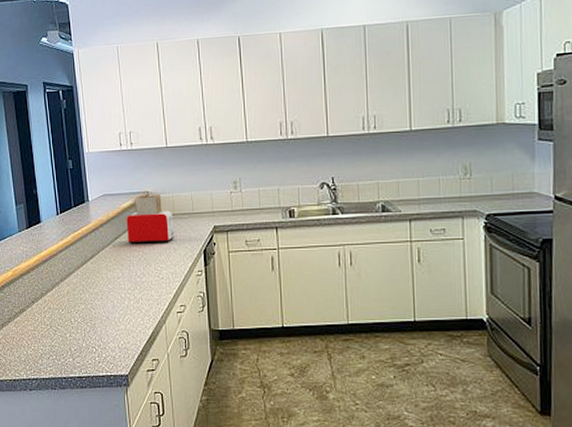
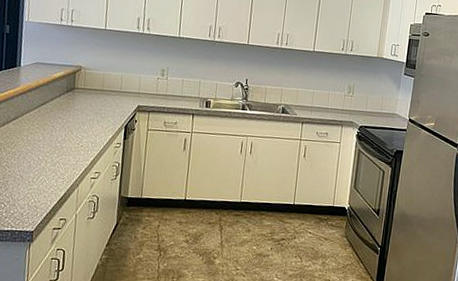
toaster: present [126,194,175,244] -> none [53,68,102,115]

